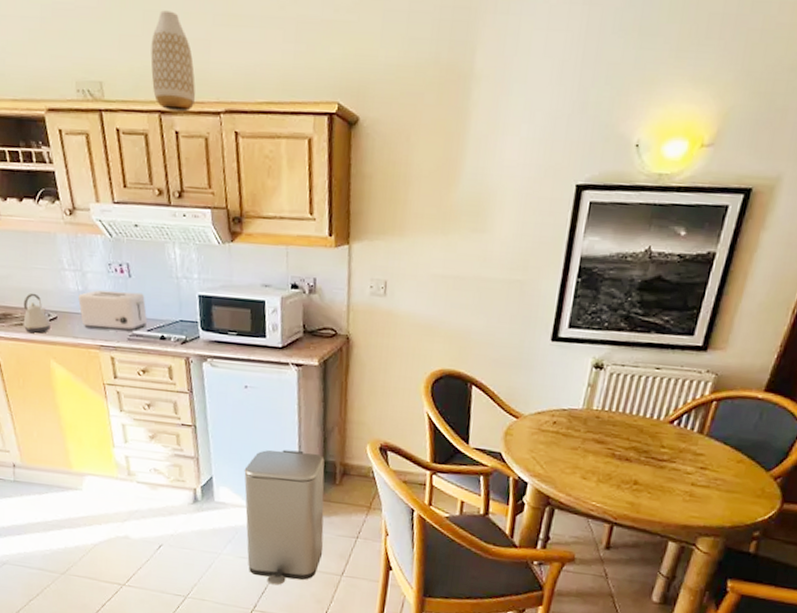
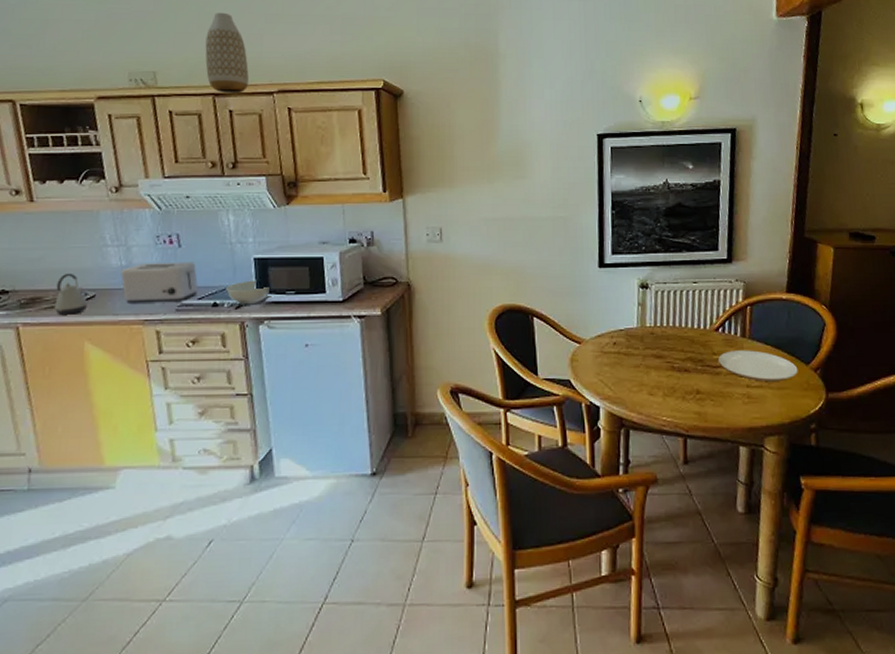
bowl: none [172,317,217,342] -> present [226,280,274,305]
pedal bin: present [244,449,325,586] -> none [307,406,400,567]
plate: none [666,445,756,485] -> present [718,350,798,382]

